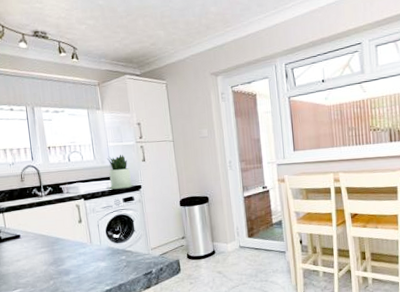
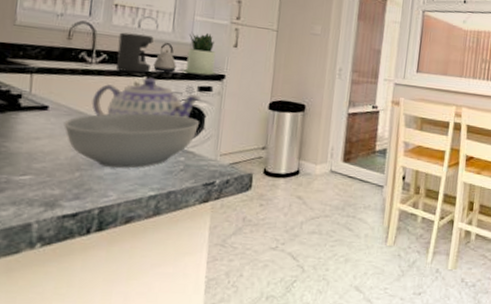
bowl: none [33,224,131,273] -> present [64,112,200,168]
teapot: none [49,198,128,236] -> present [92,77,202,118]
coffee maker: none [56,166,85,198] -> present [116,32,154,73]
kettle: none [86,169,103,193] -> present [153,43,176,73]

